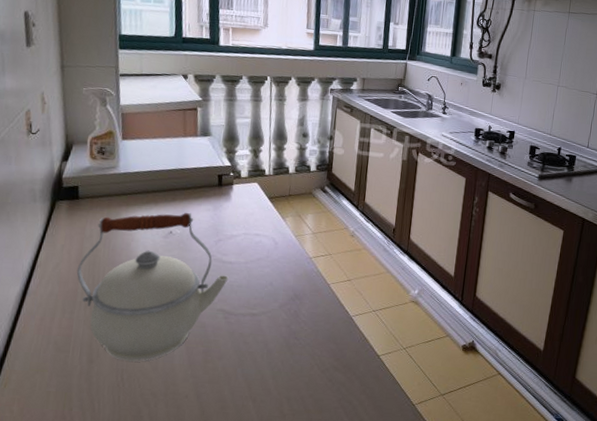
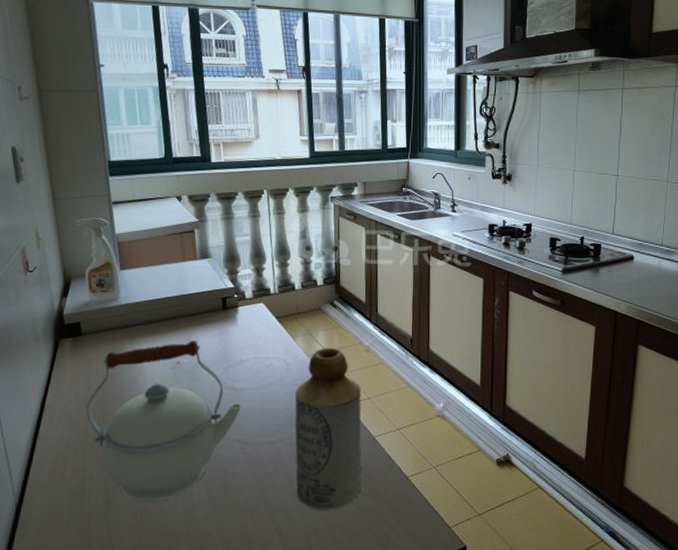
bottle: none [273,230,343,381] -> present [295,348,362,510]

